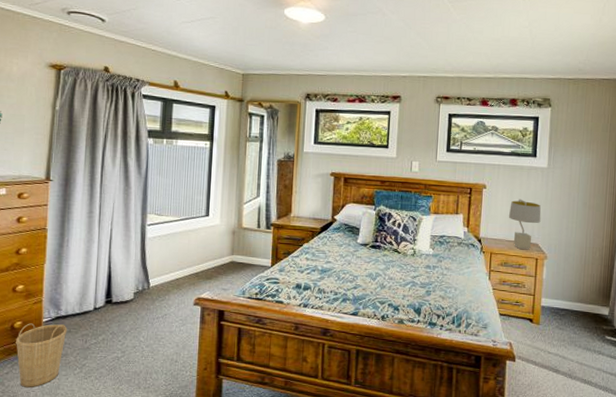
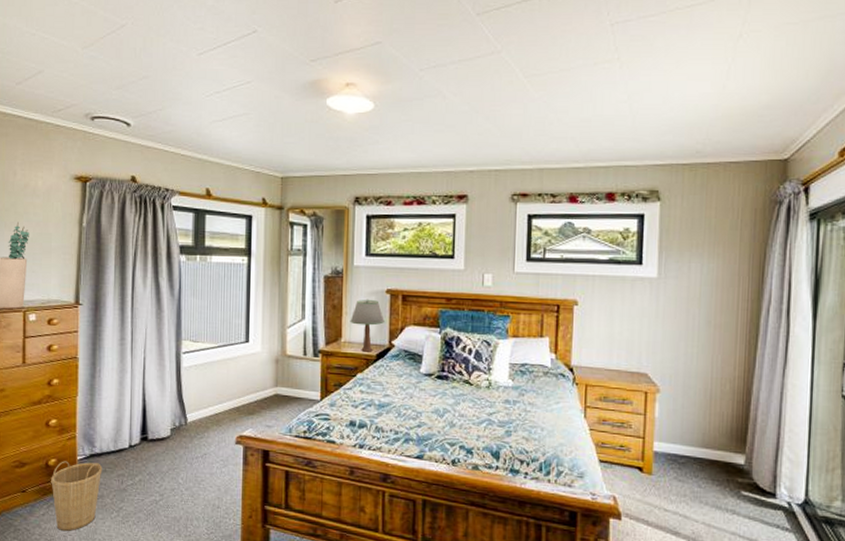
table lamp: none [299,180,329,226] -> present [350,299,384,352]
table lamp: present [508,198,541,250] -> none [607,317,651,382]

